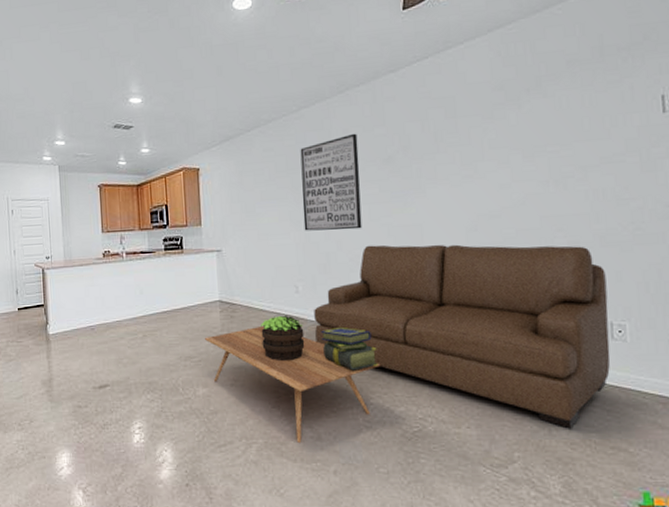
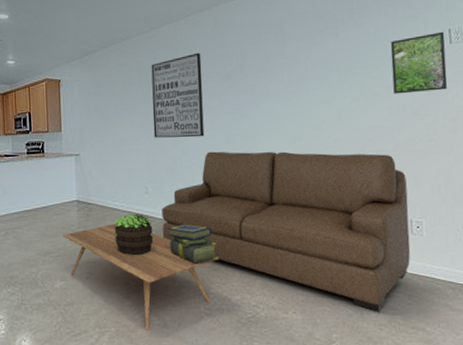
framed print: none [587,98,659,175] -> present [390,31,447,94]

